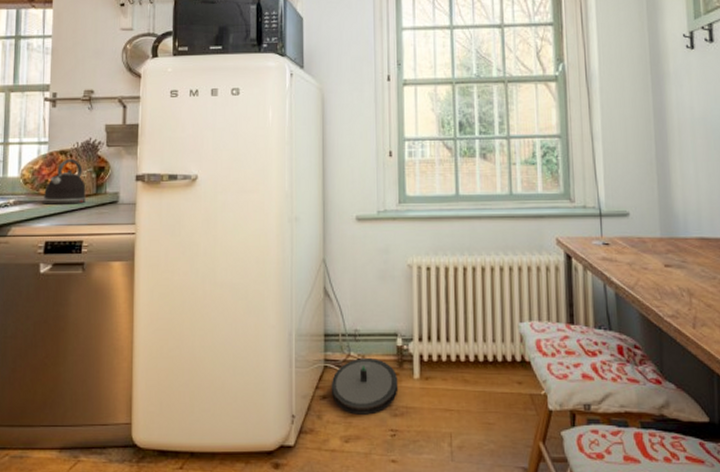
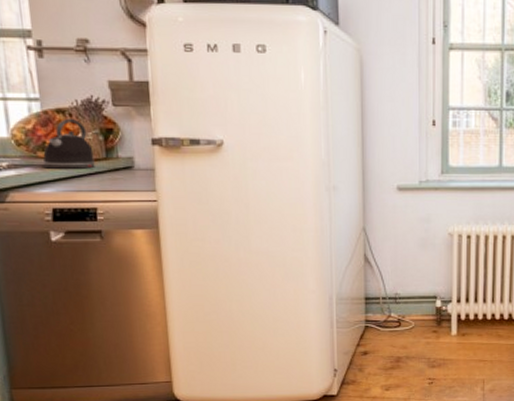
robot vacuum: present [331,358,399,415] -> none [372,318,437,367]

